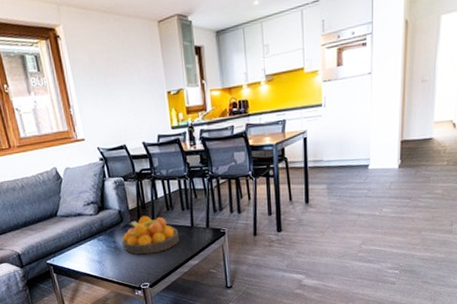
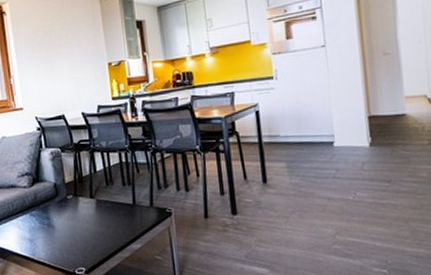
fruit bowl: present [121,215,179,255] -> none [56,190,120,234]

